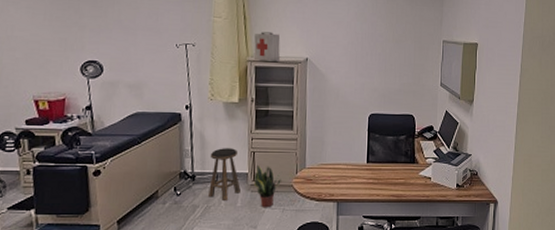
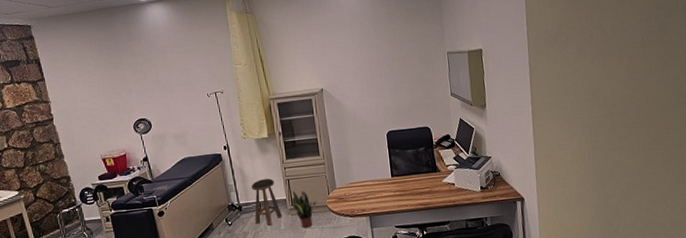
first-aid kit: present [254,32,280,62] -> none [272,70,298,98]

